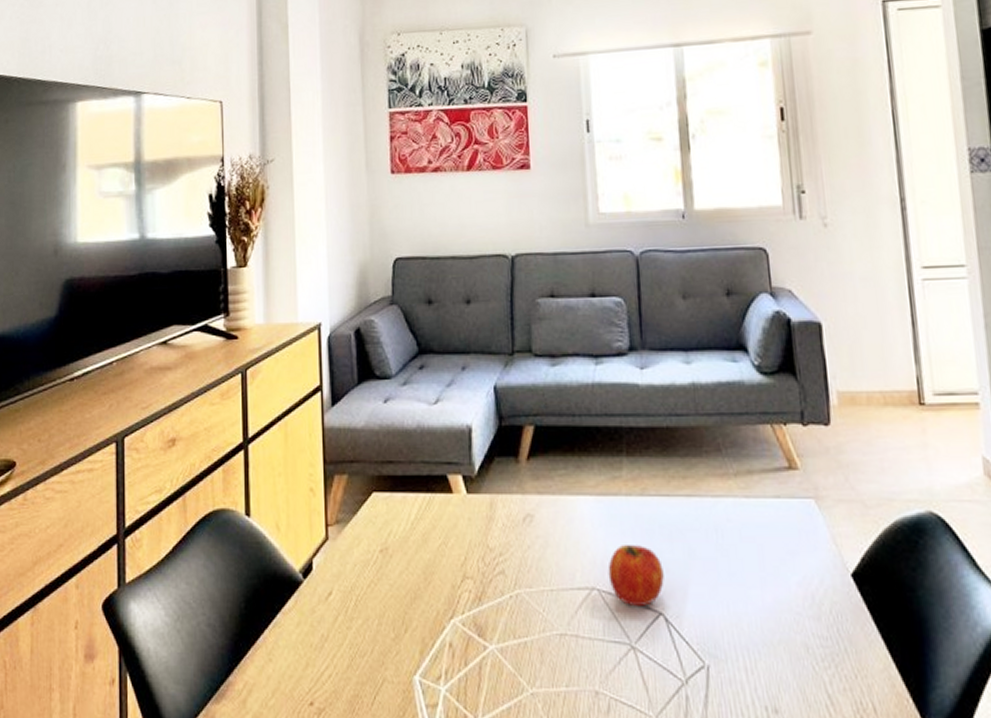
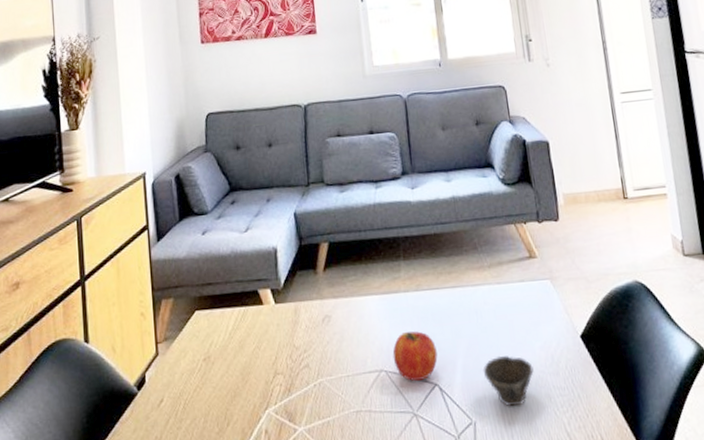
cup: none [721,587,788,653] -> present [483,355,534,407]

